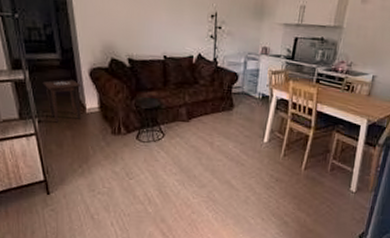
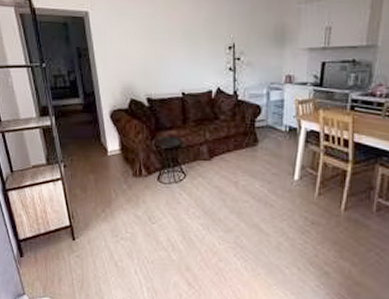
side table: present [42,79,82,123] -> none [67,123,103,167]

